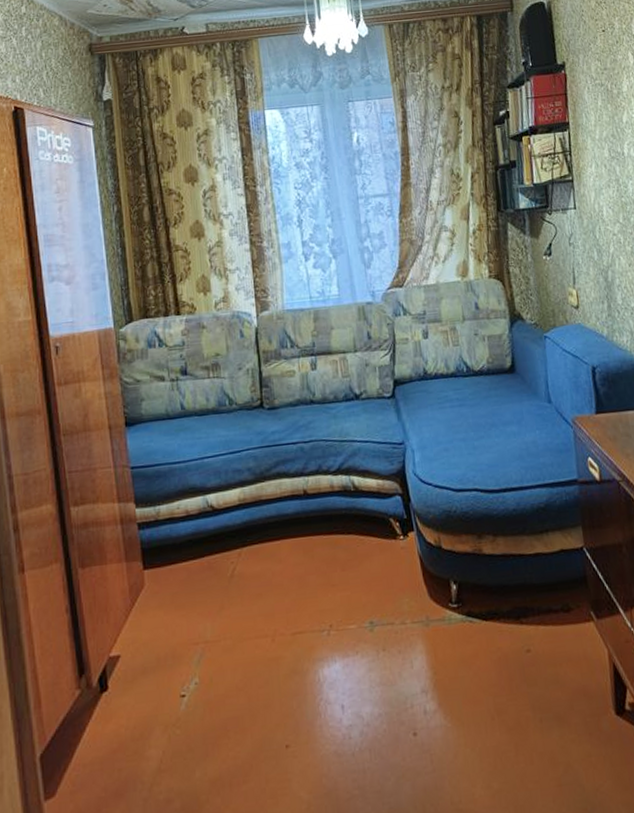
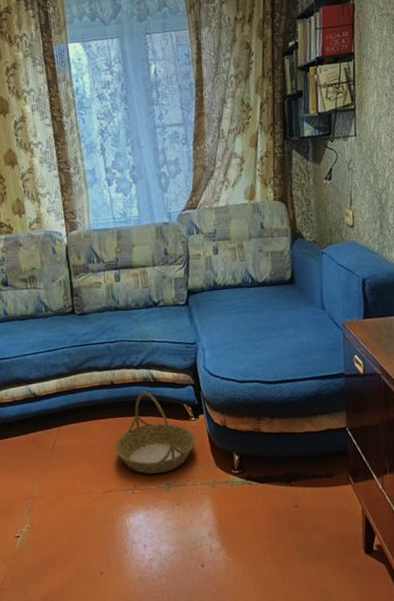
basket: none [307,503,404,610] -> present [115,391,195,474]

